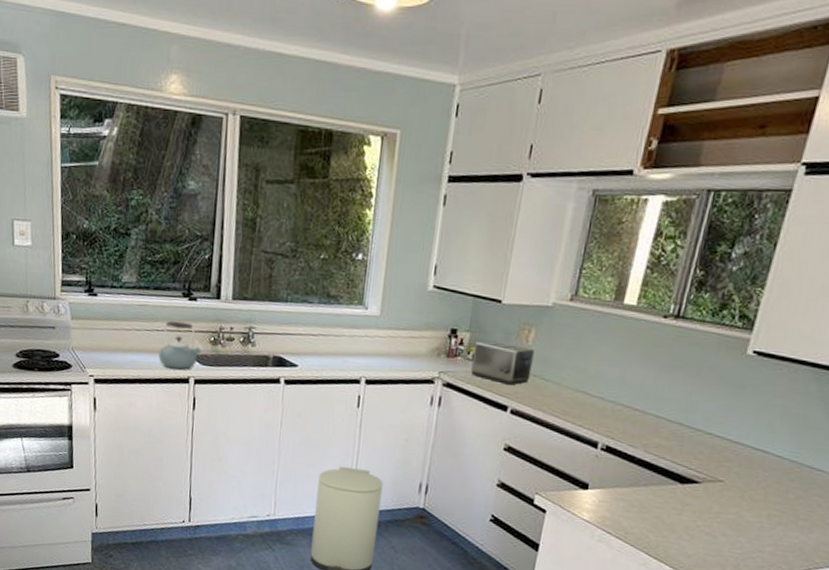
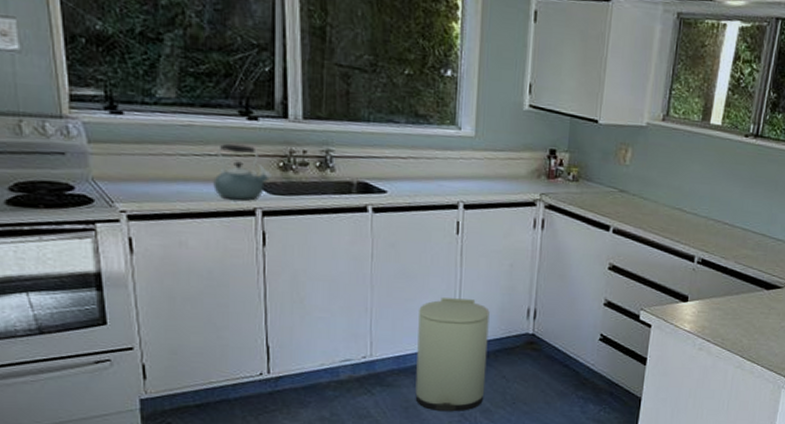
toaster: present [470,340,535,386] -> none [572,160,632,205]

